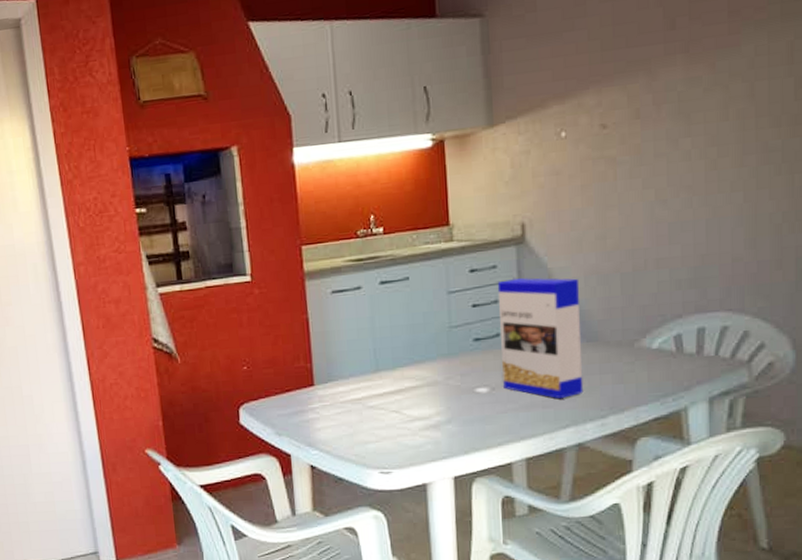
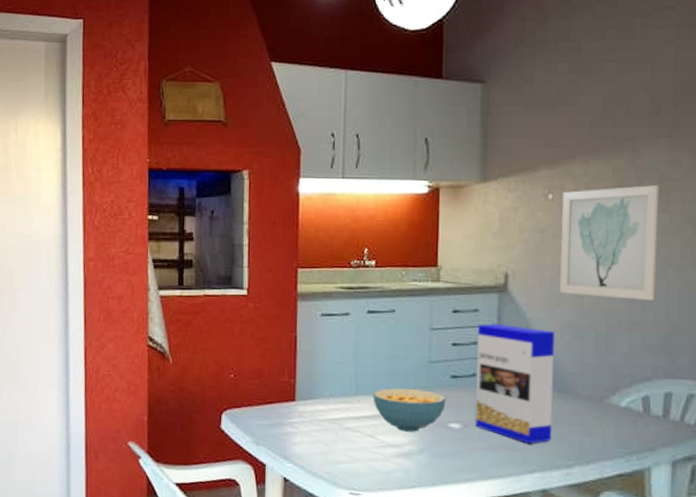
cereal bowl: none [394,357,471,403] -> present [372,388,446,432]
wall art: none [575,107,681,238] -> present [560,185,660,300]

